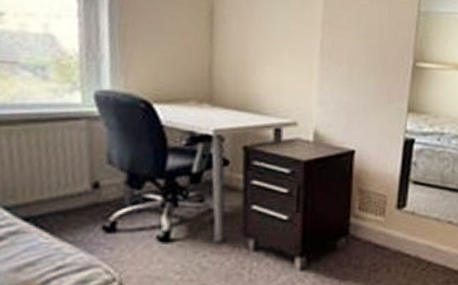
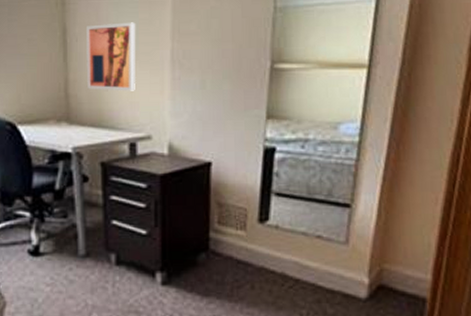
wall art: none [233,9,286,78] -> present [86,22,135,91]

